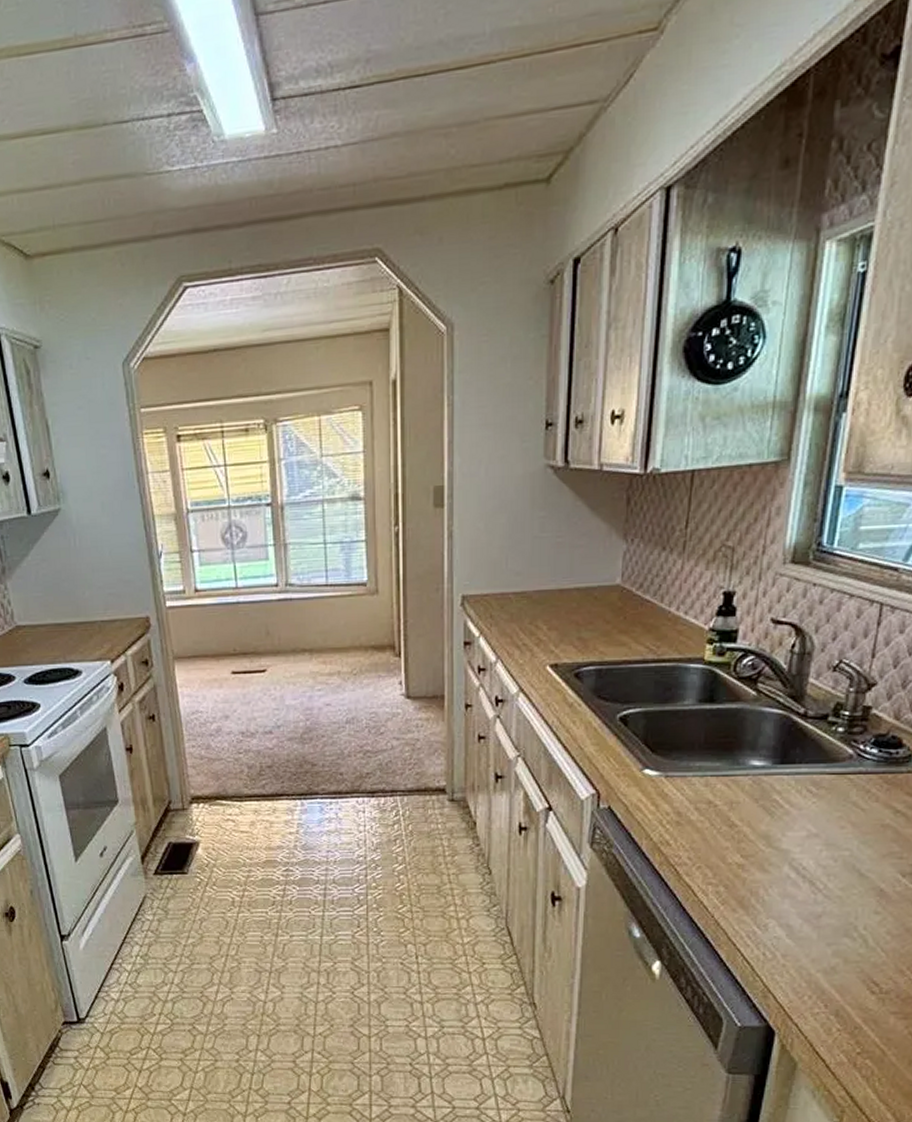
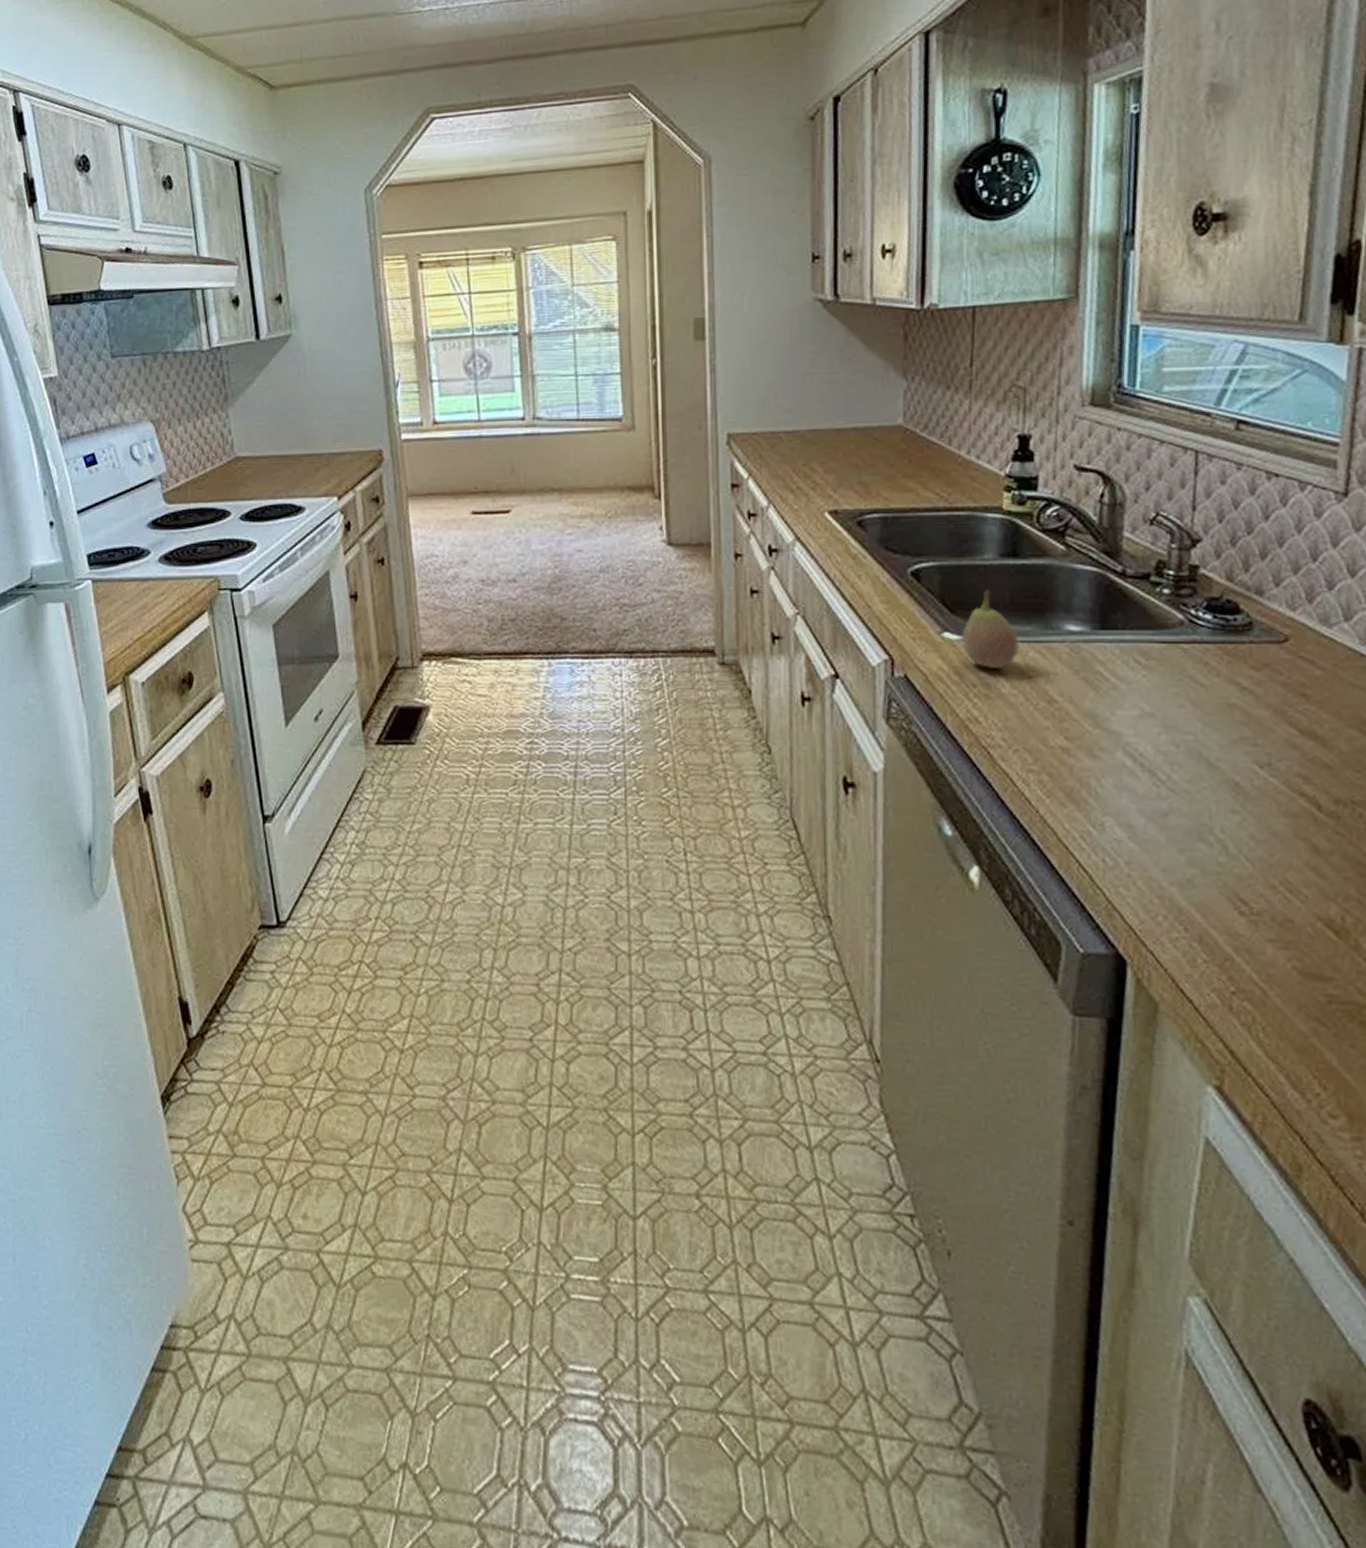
fruit: none [660,731,710,799] -> present [962,589,1020,668]

